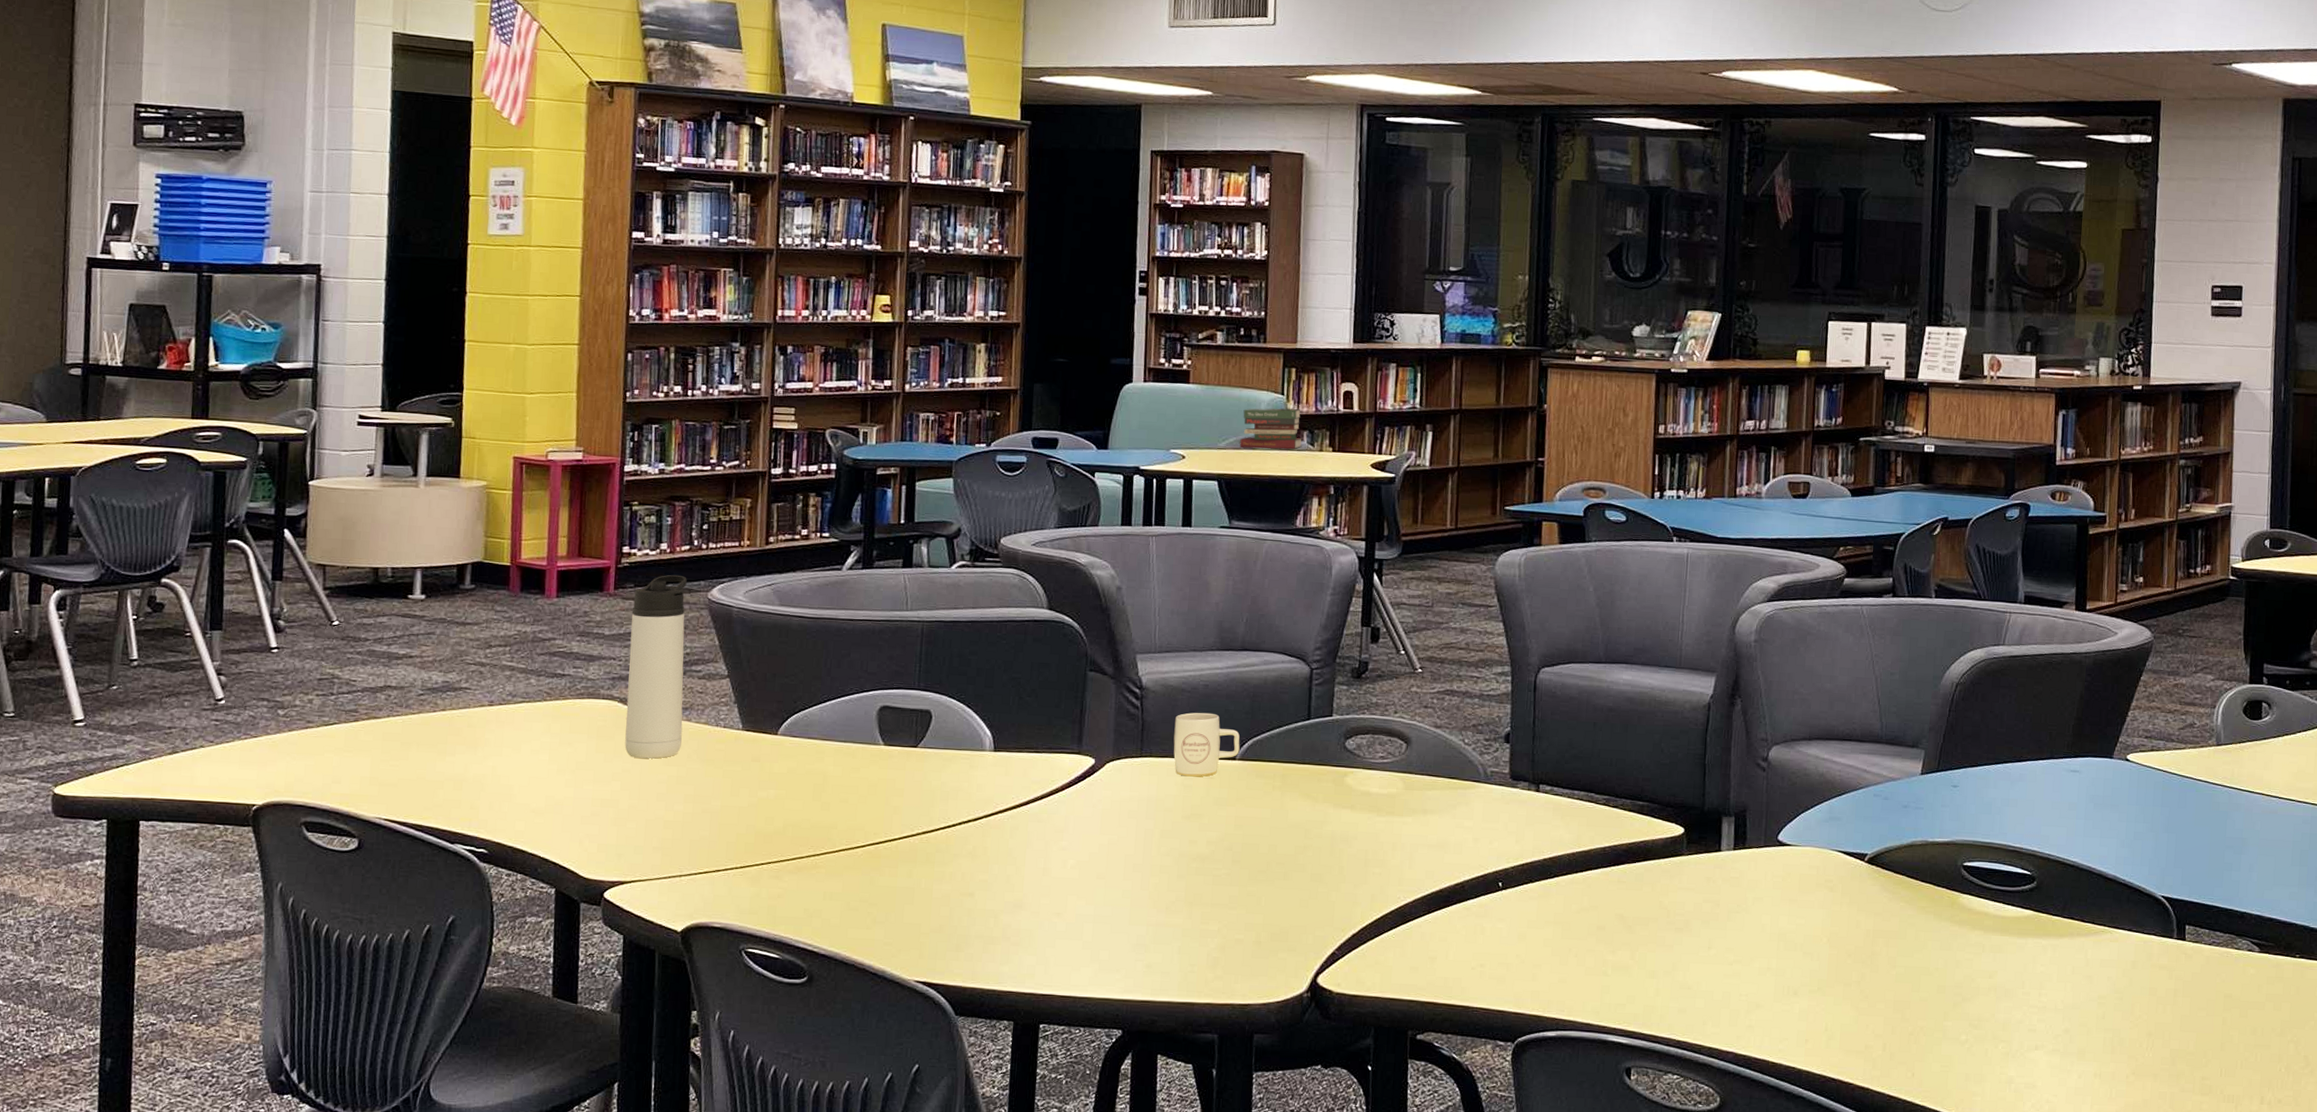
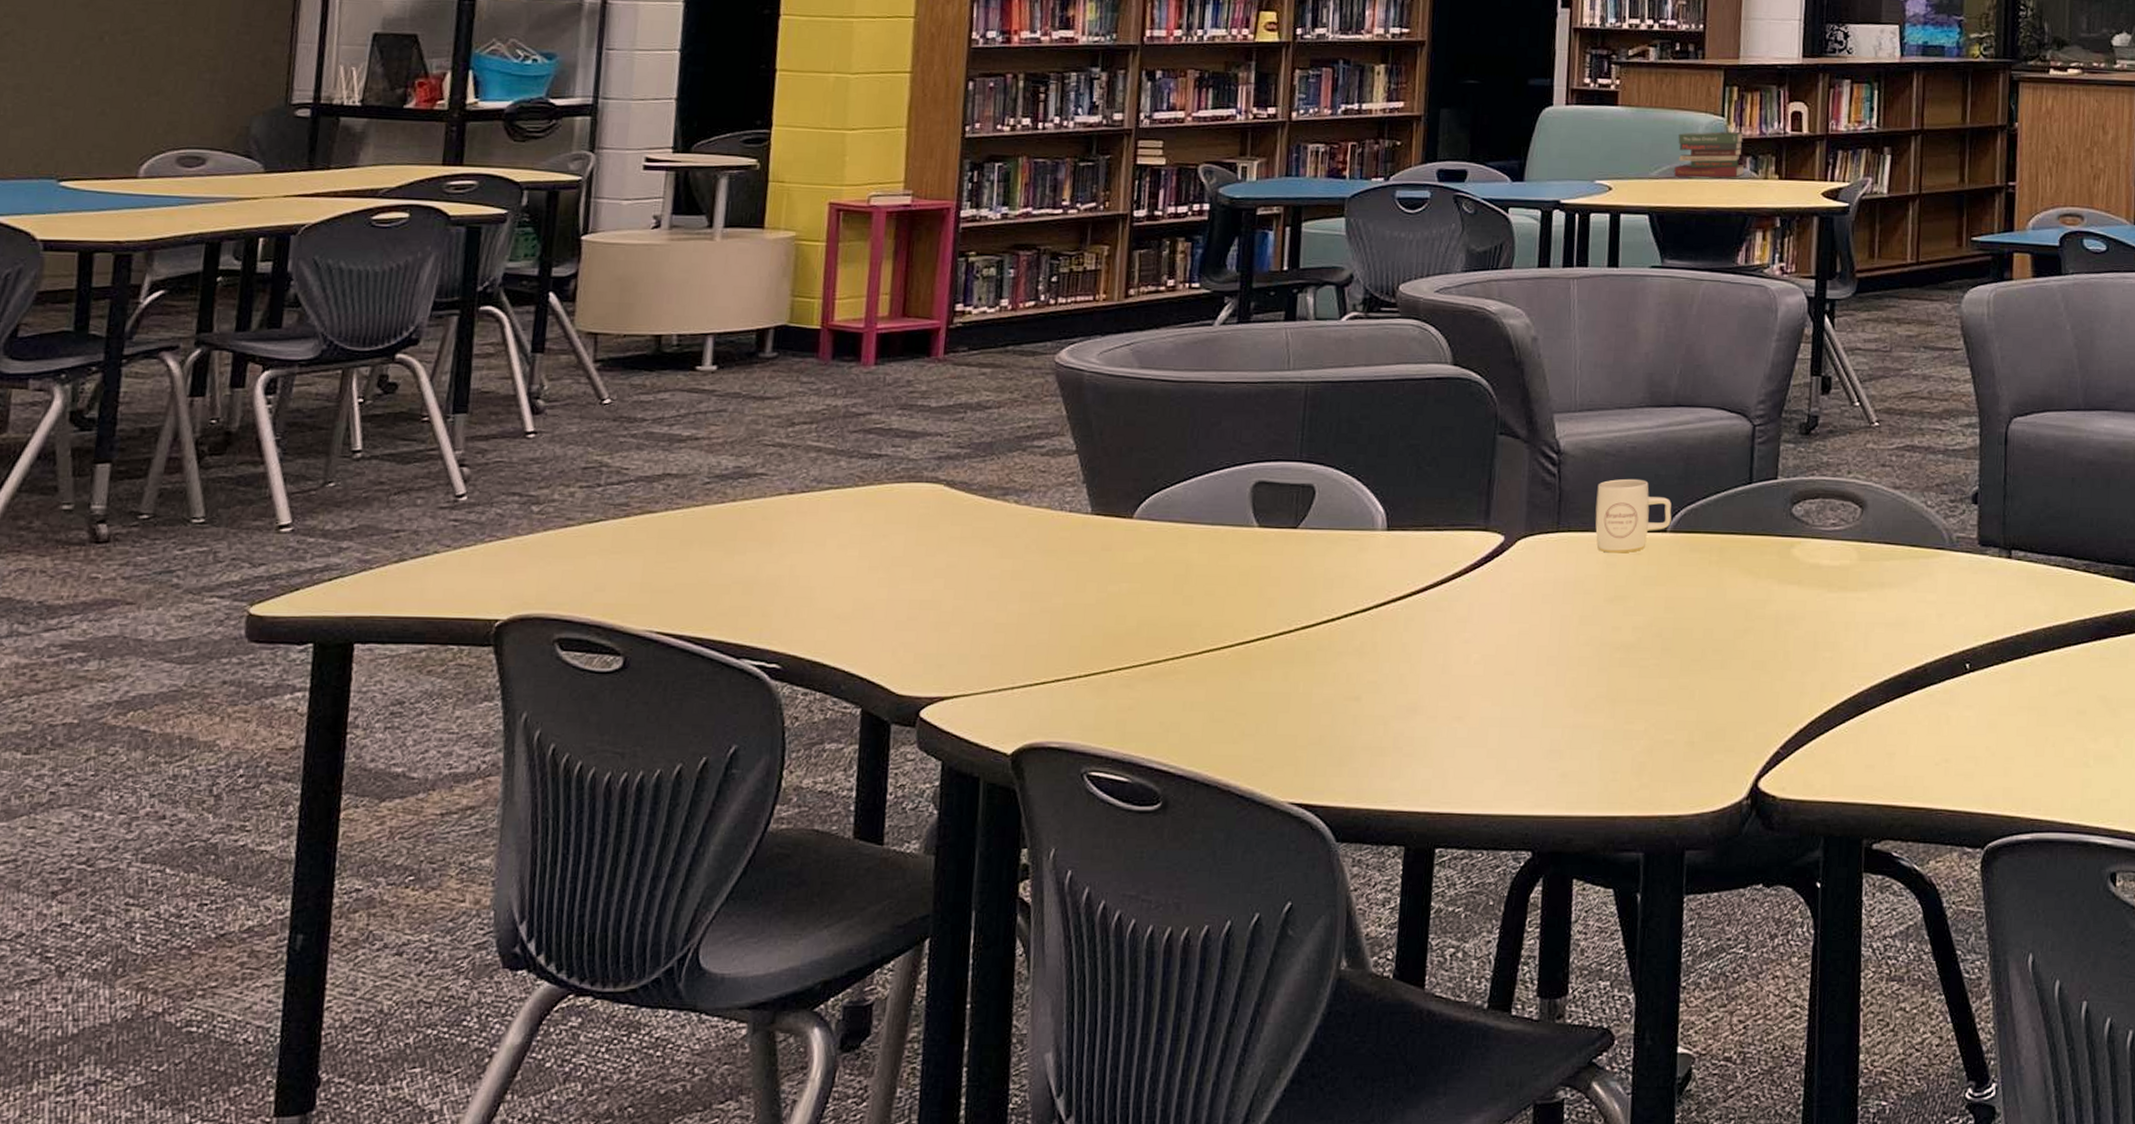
thermos bottle: present [625,574,687,759] -> none [950,335,1031,551]

